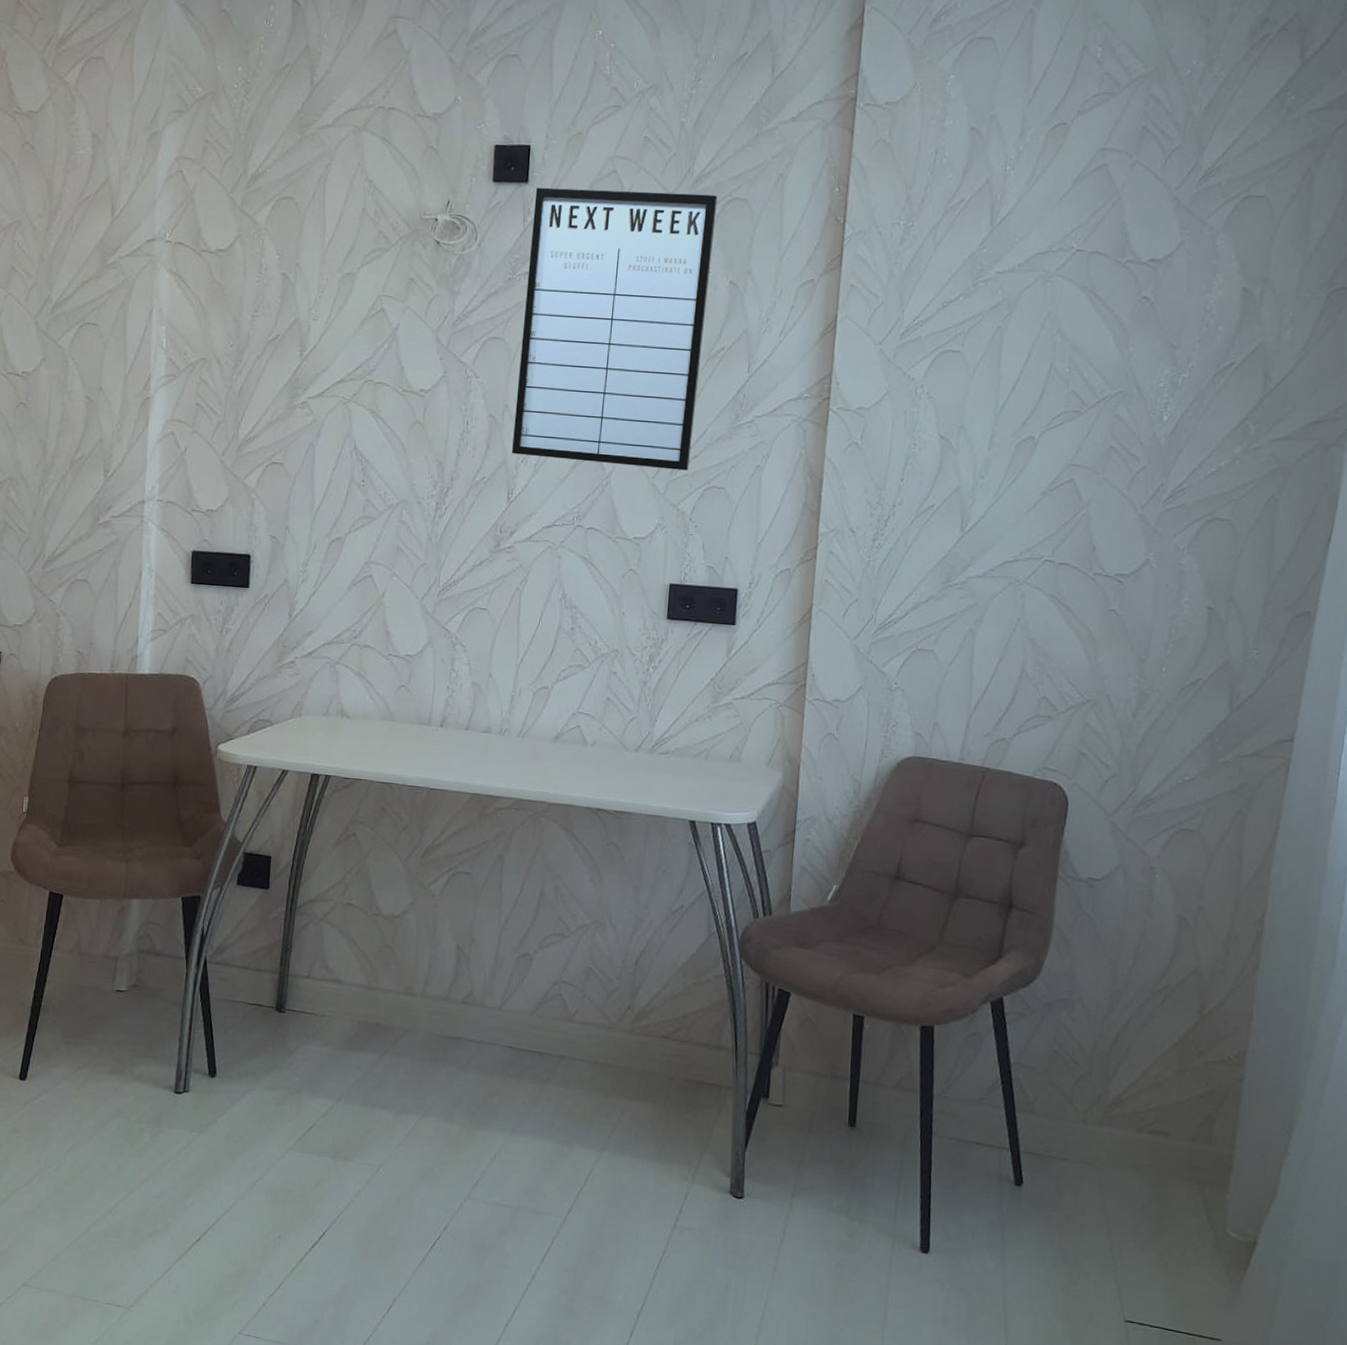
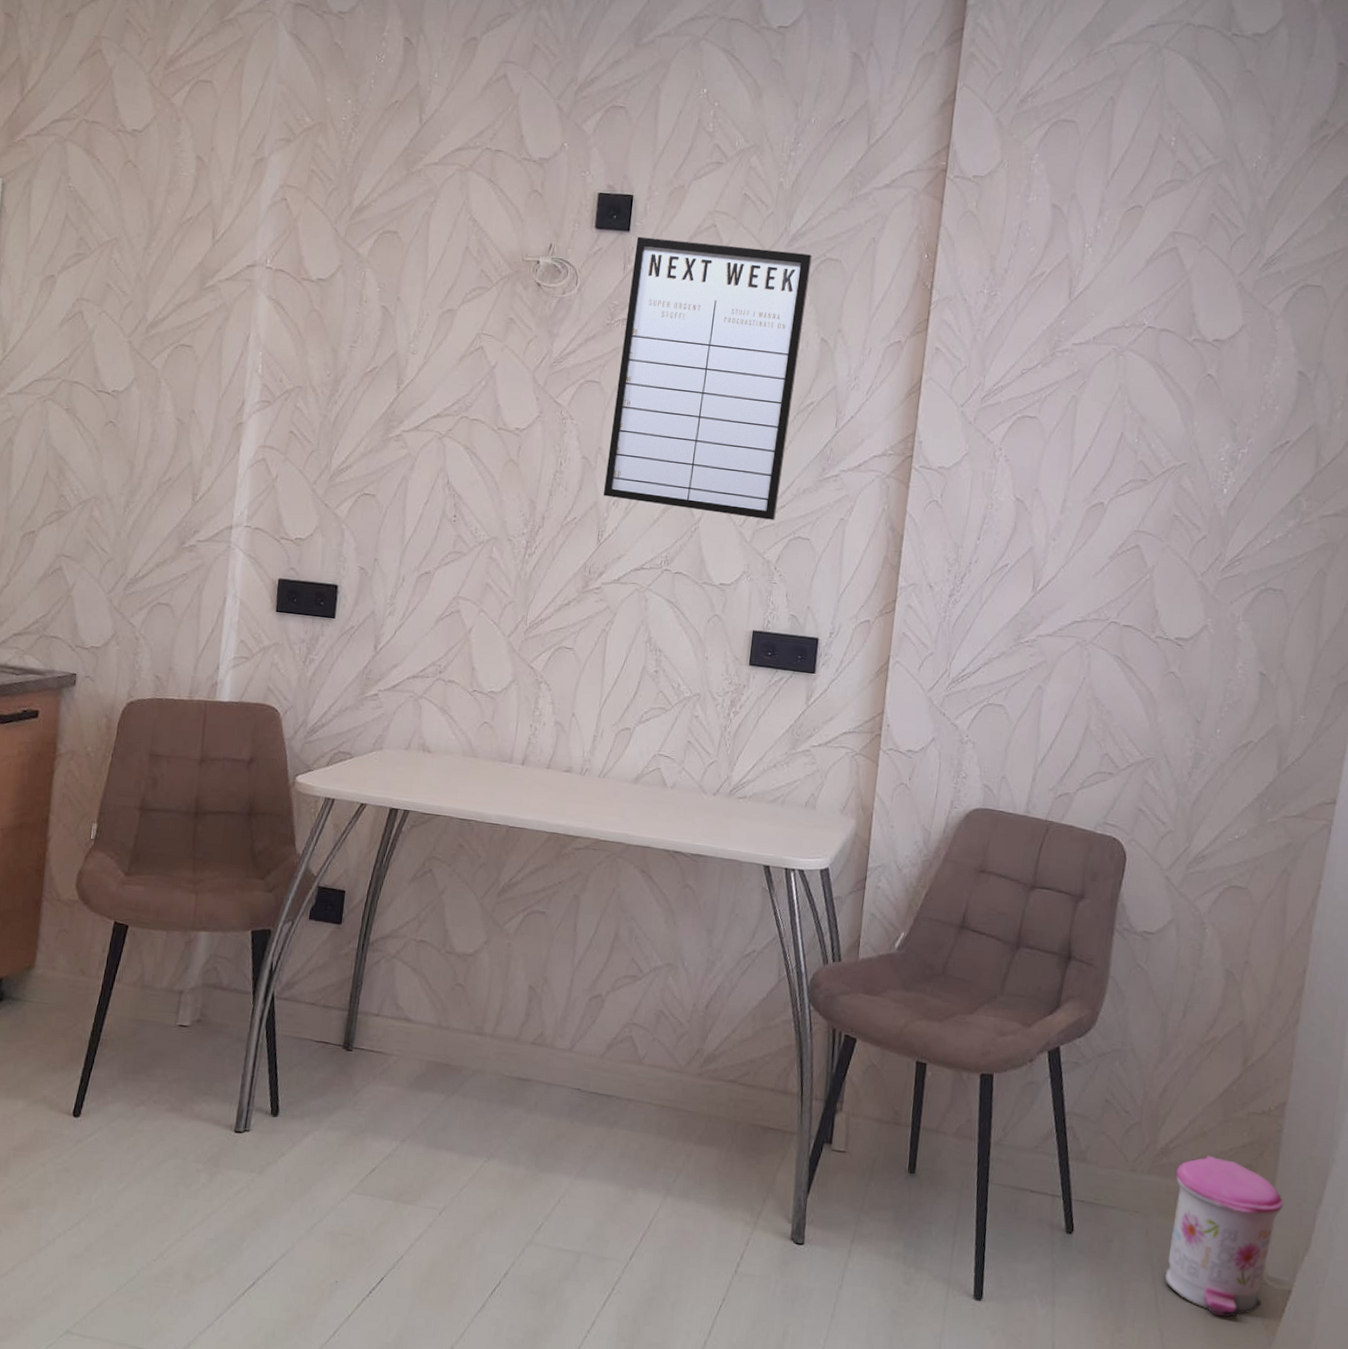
trash can: none [1120,1105,1247,1270] -> present [1164,1155,1285,1317]

